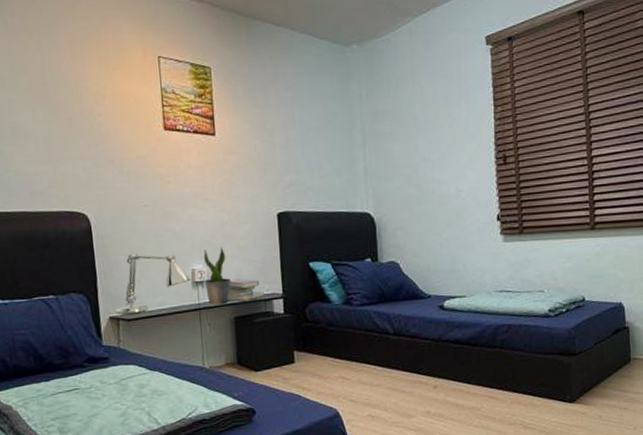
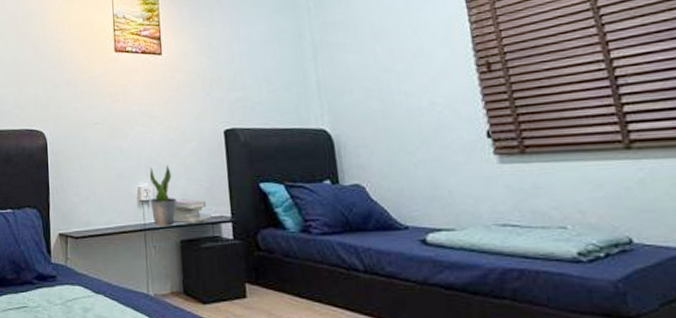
desk lamp: present [114,254,191,315] -> none [63,171,137,232]

